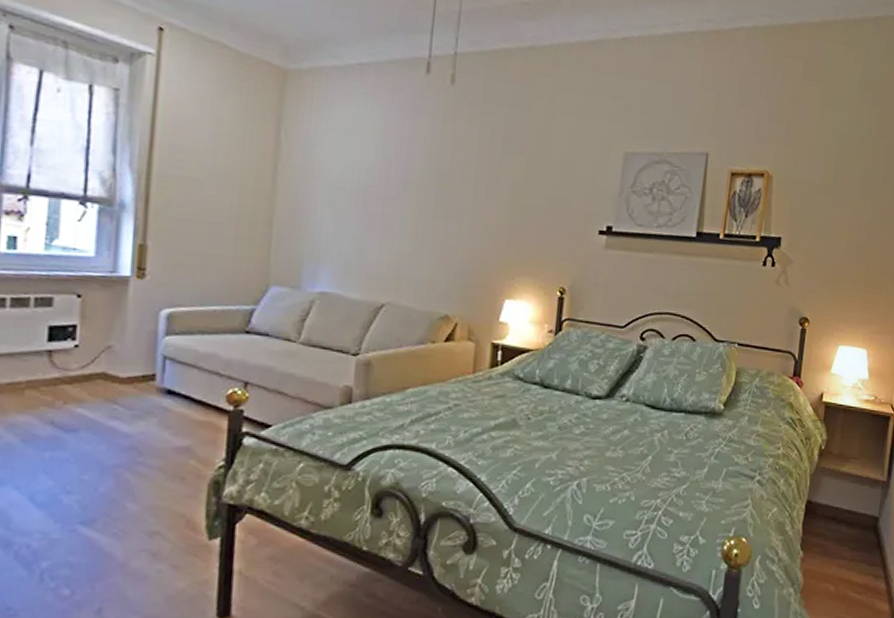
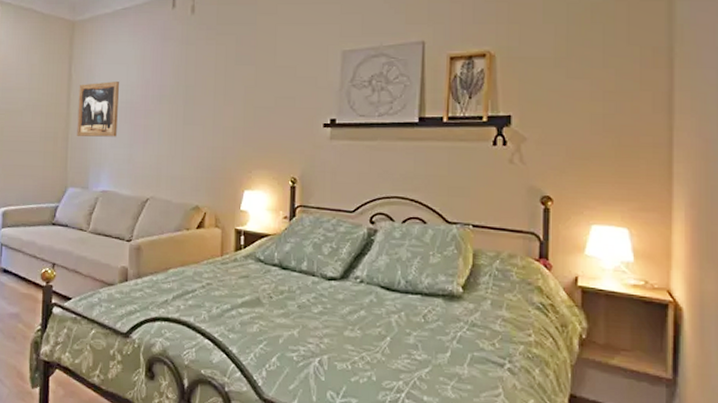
wall art: none [285,154,349,226] -> present [77,82,119,137]

